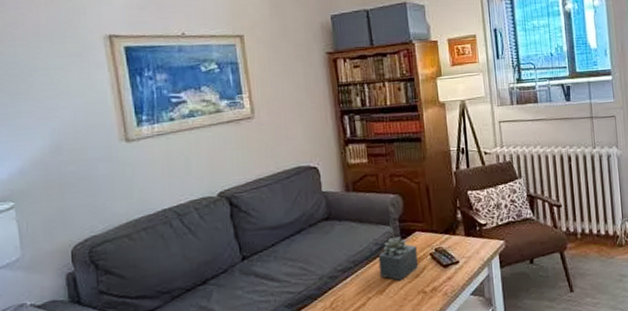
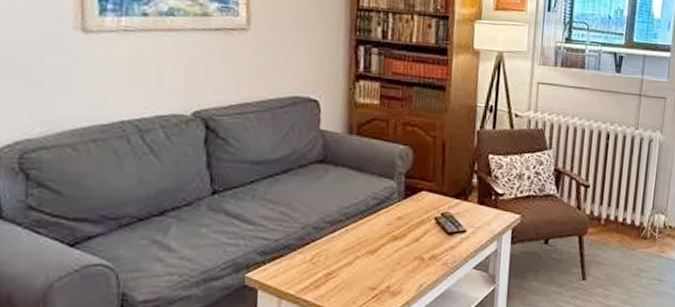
succulent plant: present [378,236,419,280] -> none [373,194,422,241]

